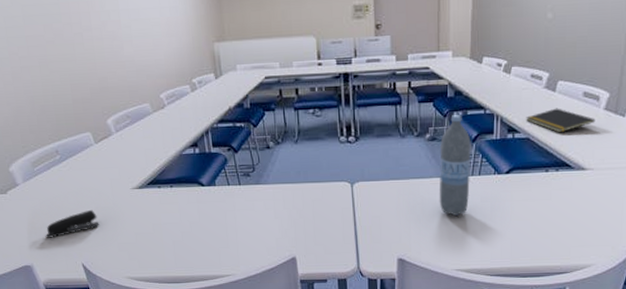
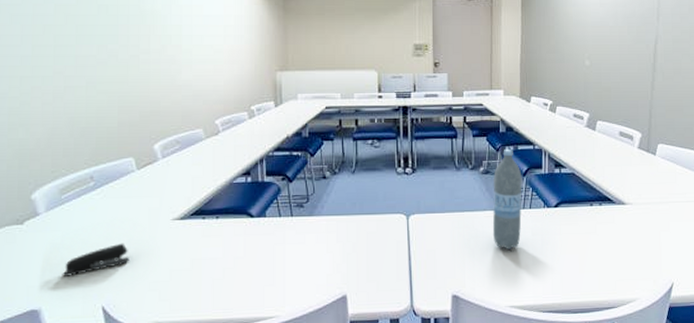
notepad: present [526,108,596,133] -> none [570,145,631,169]

